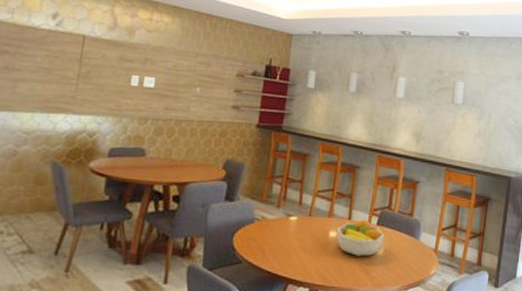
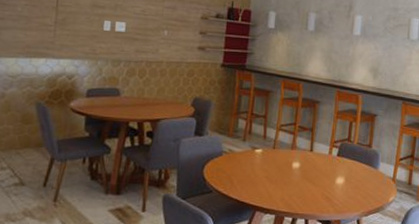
fruit bowl: present [336,219,385,257] -> none [299,151,345,186]

